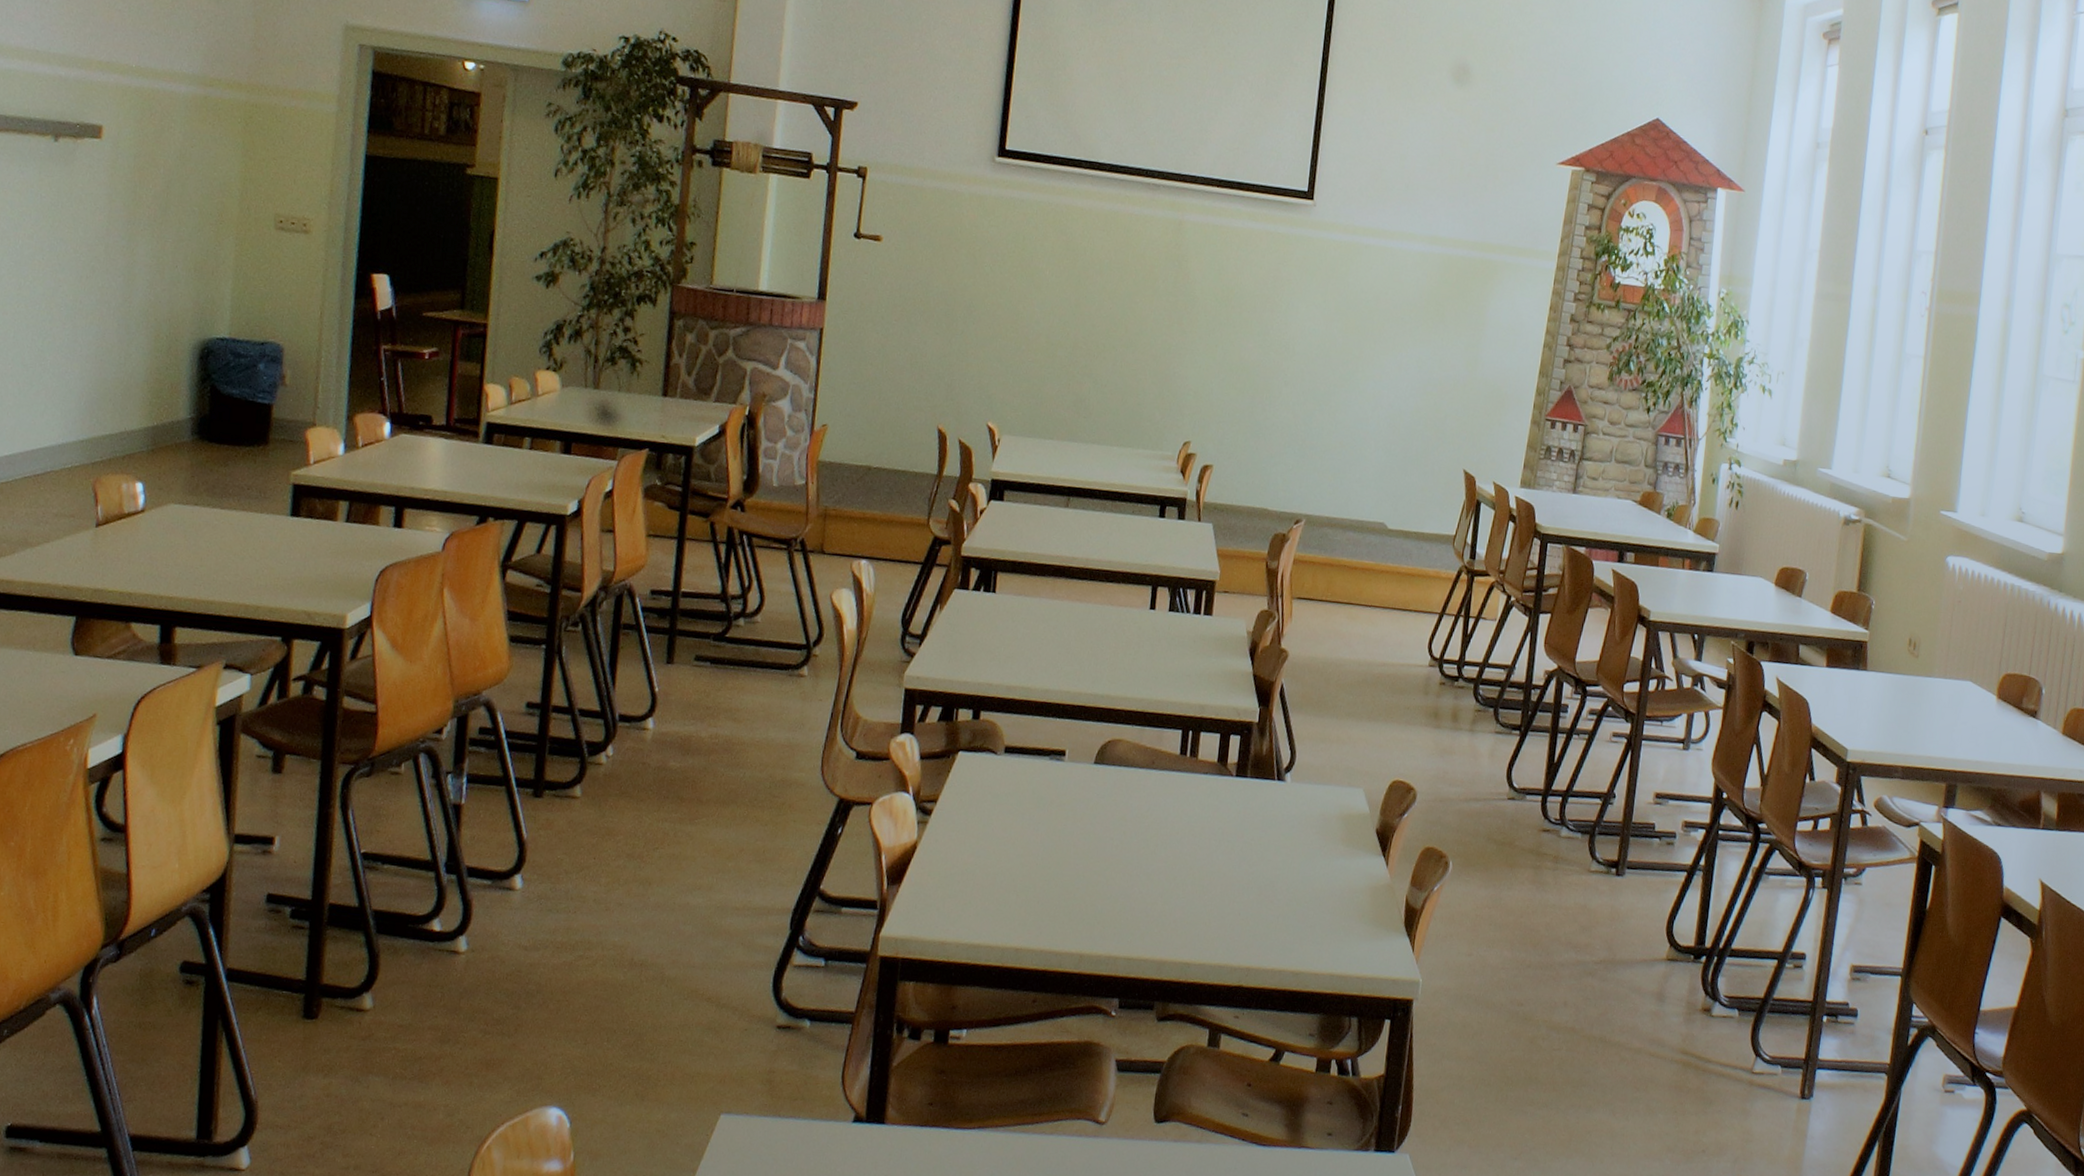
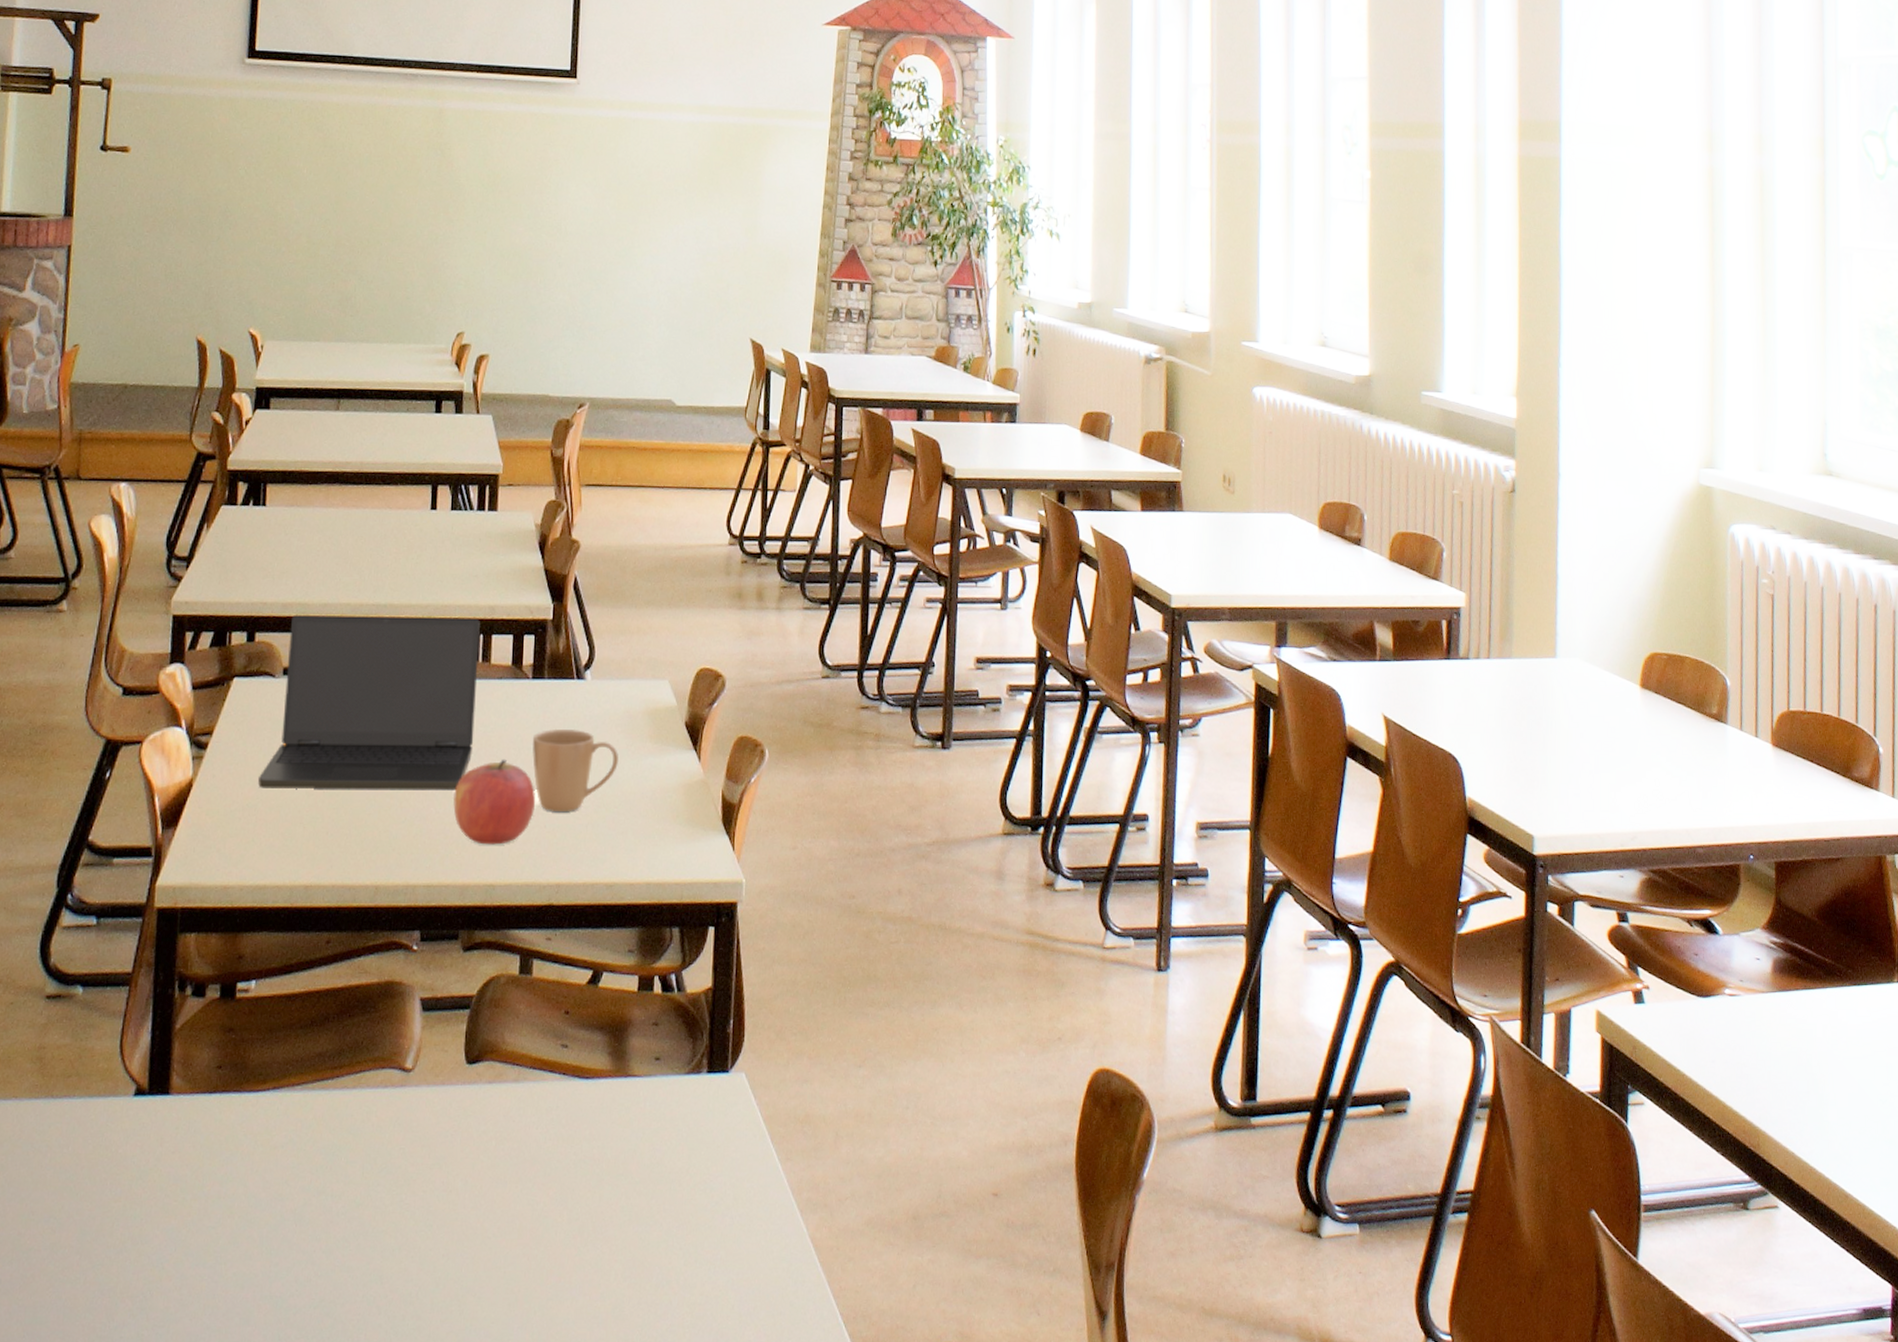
laptop: none [977,698,1190,873] -> present [258,615,480,789]
apple: none [1155,848,1232,927] -> present [453,759,535,845]
mug: none [1231,824,1312,903] -> present [532,728,618,811]

